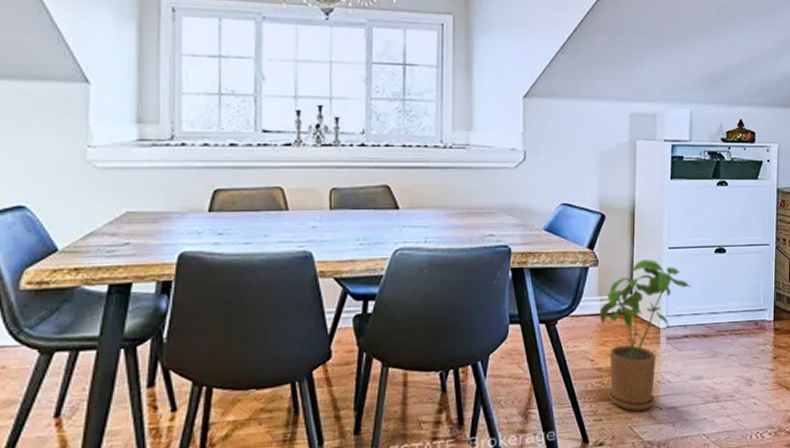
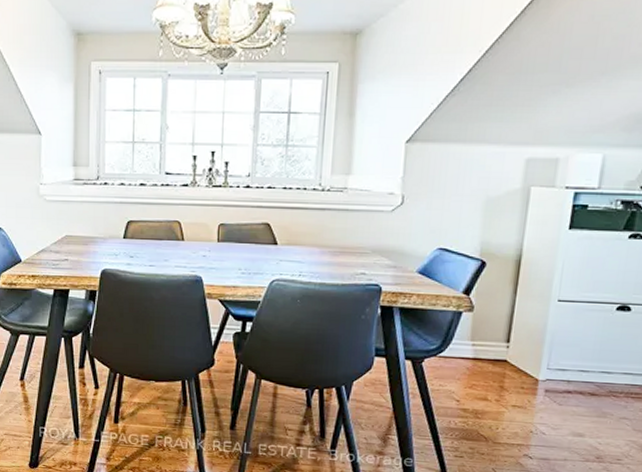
house plant: present [599,259,691,412] -> none [469,310,581,456]

